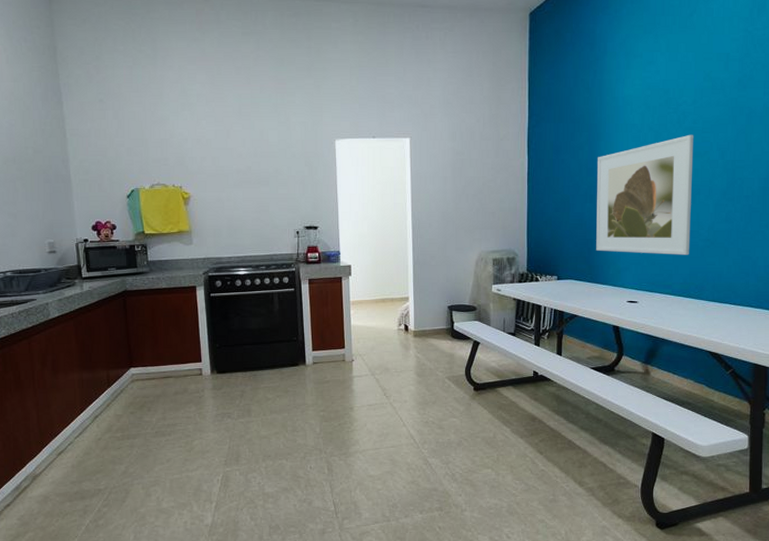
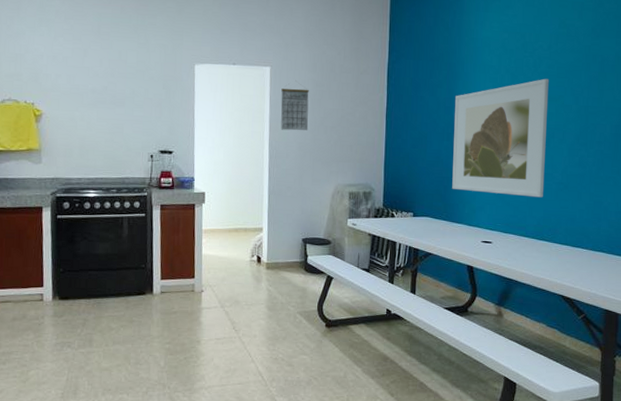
calendar: none [422,158,450,201] -> present [281,88,309,131]

